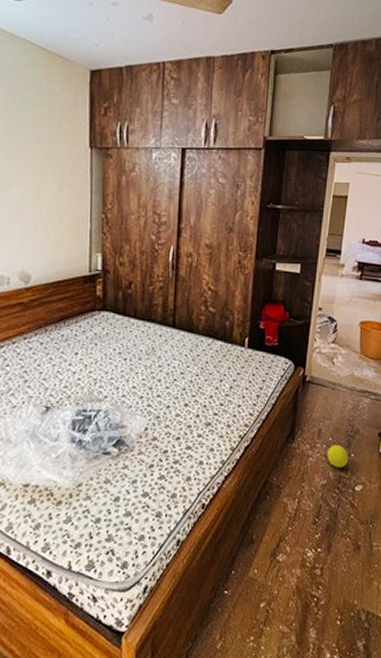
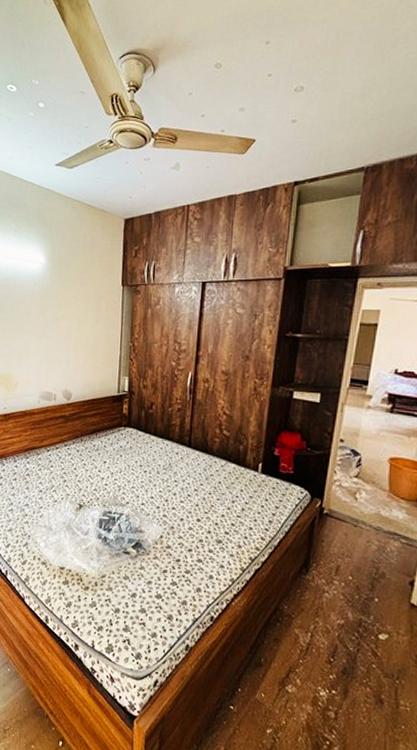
ball: present [327,444,349,468] -> none [346,584,372,611]

